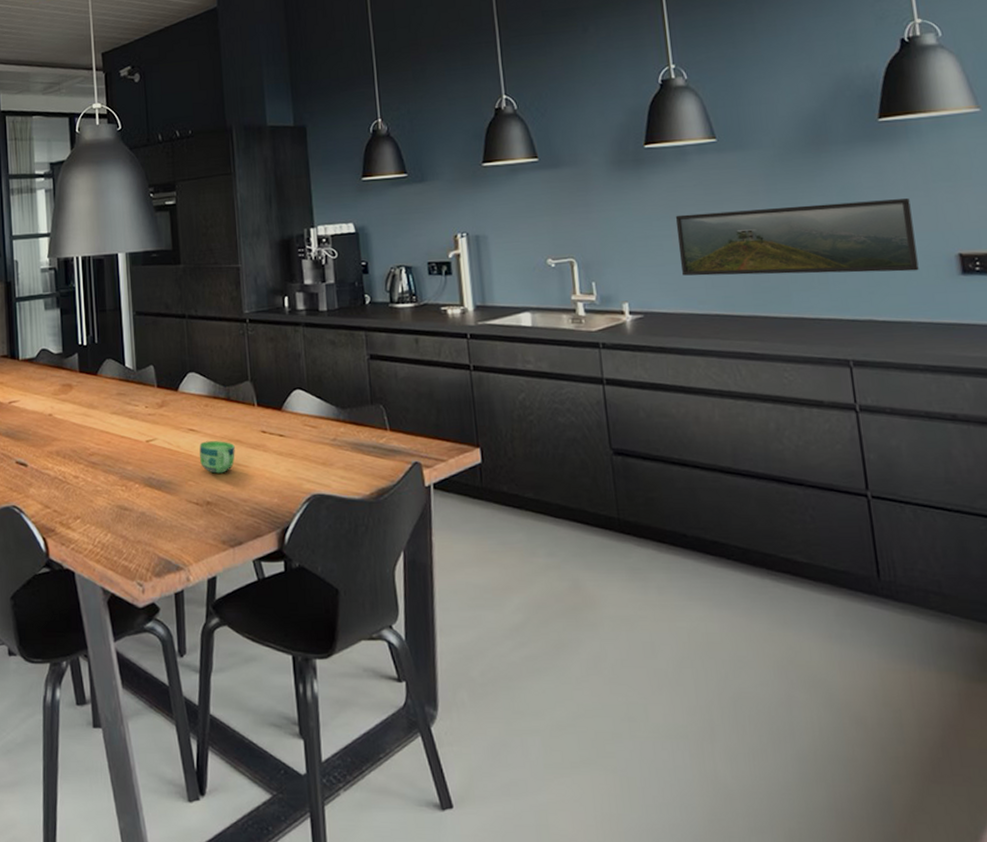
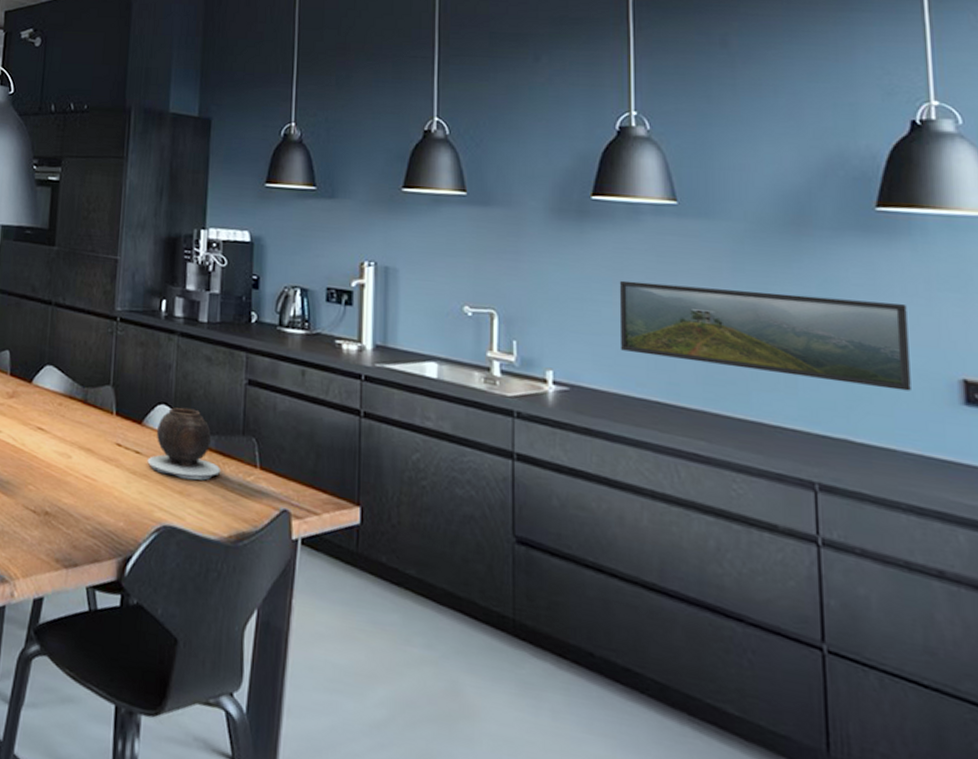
cup: present [199,441,235,474] -> none [44,443,85,483]
vase: none [291,389,357,451] -> present [147,407,221,481]

